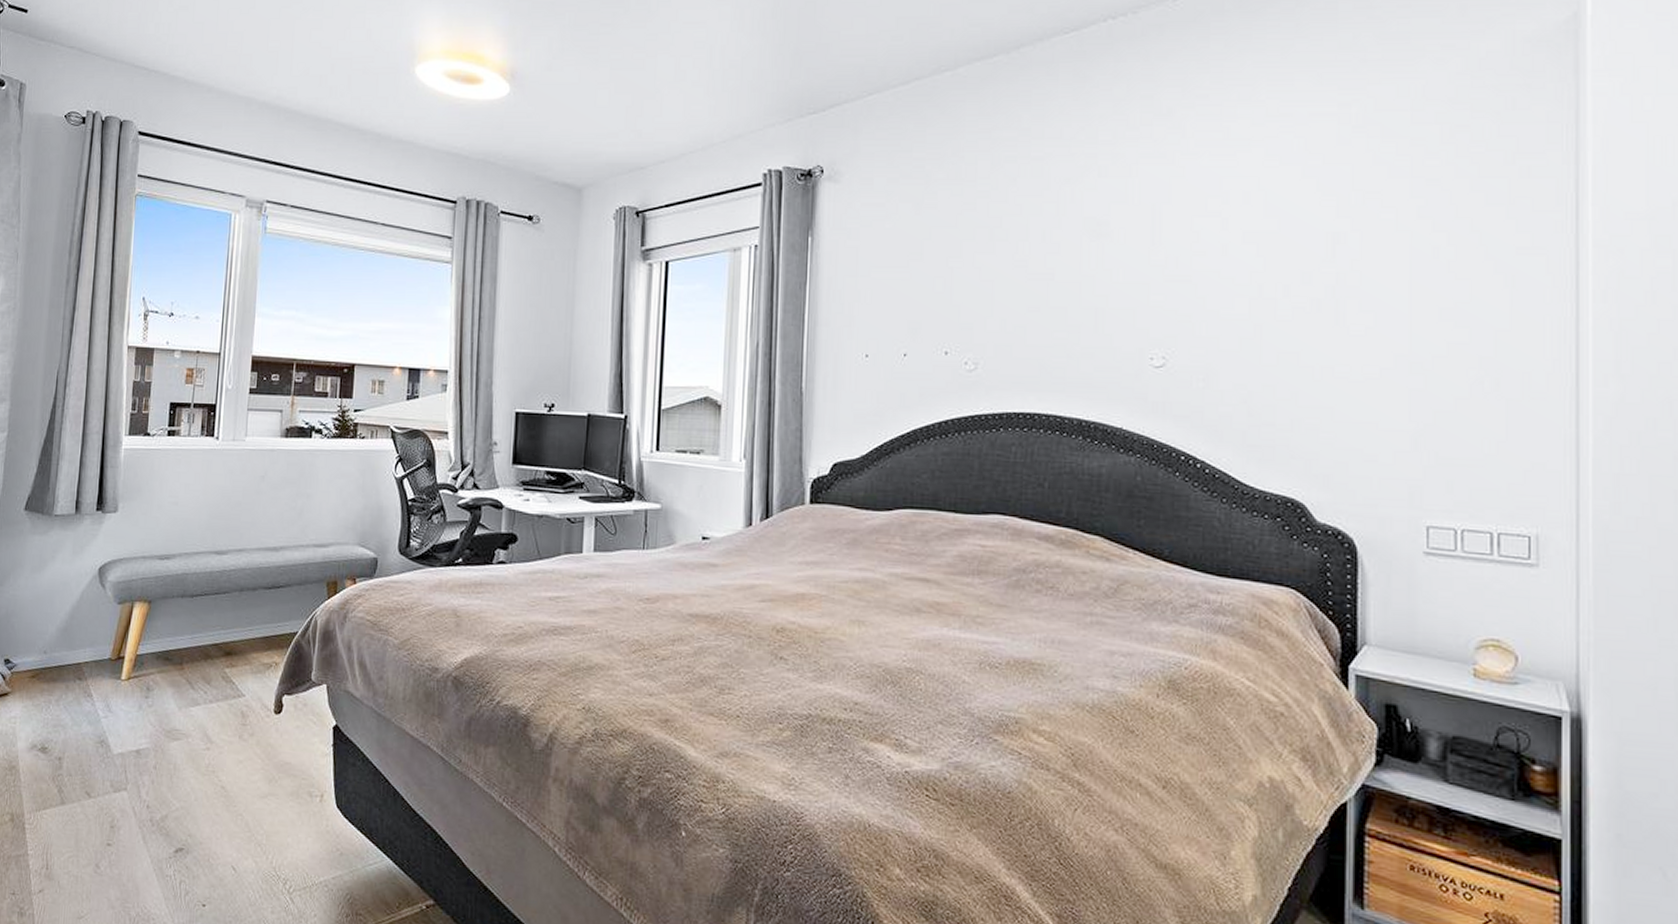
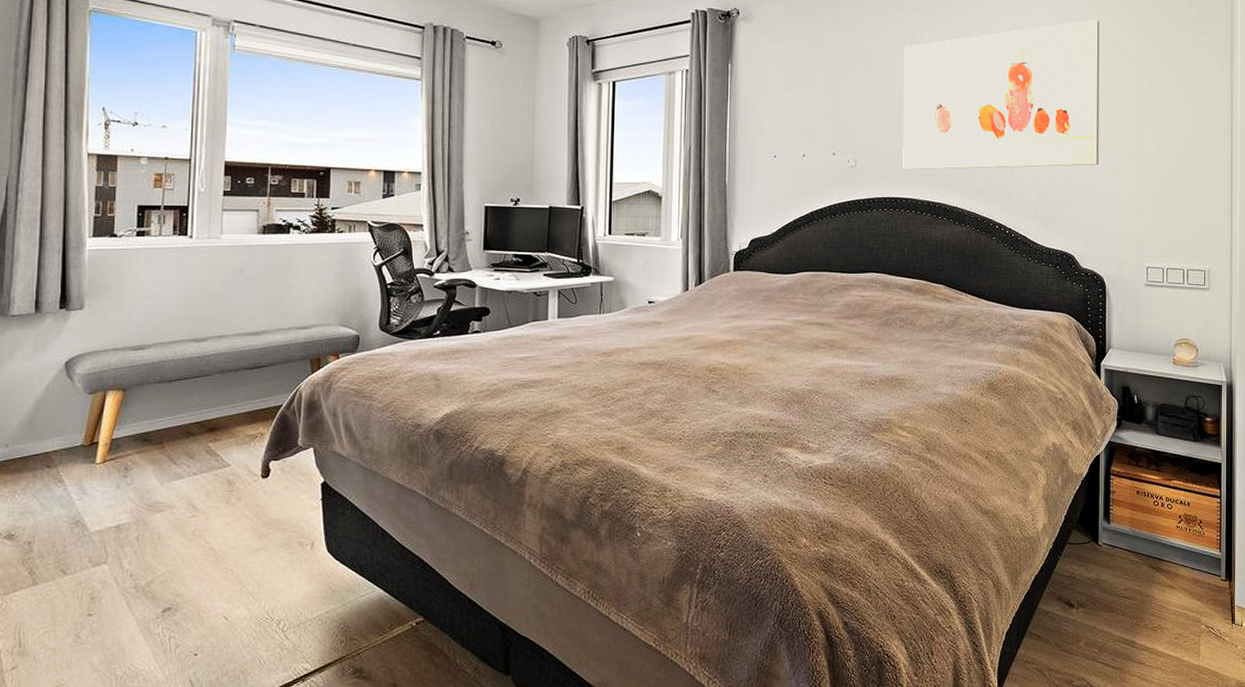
wall art: none [1042,160,1348,376] -> present [902,19,1100,170]

